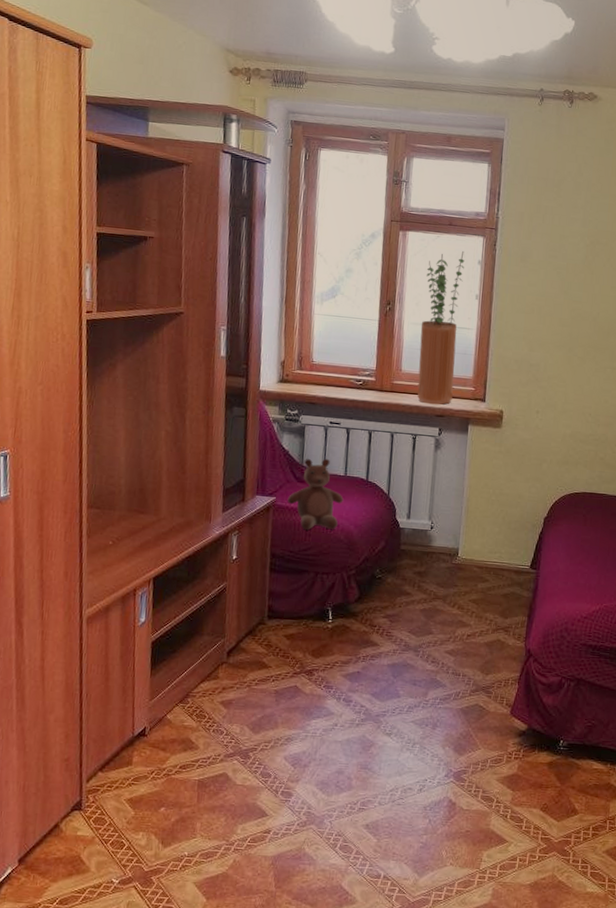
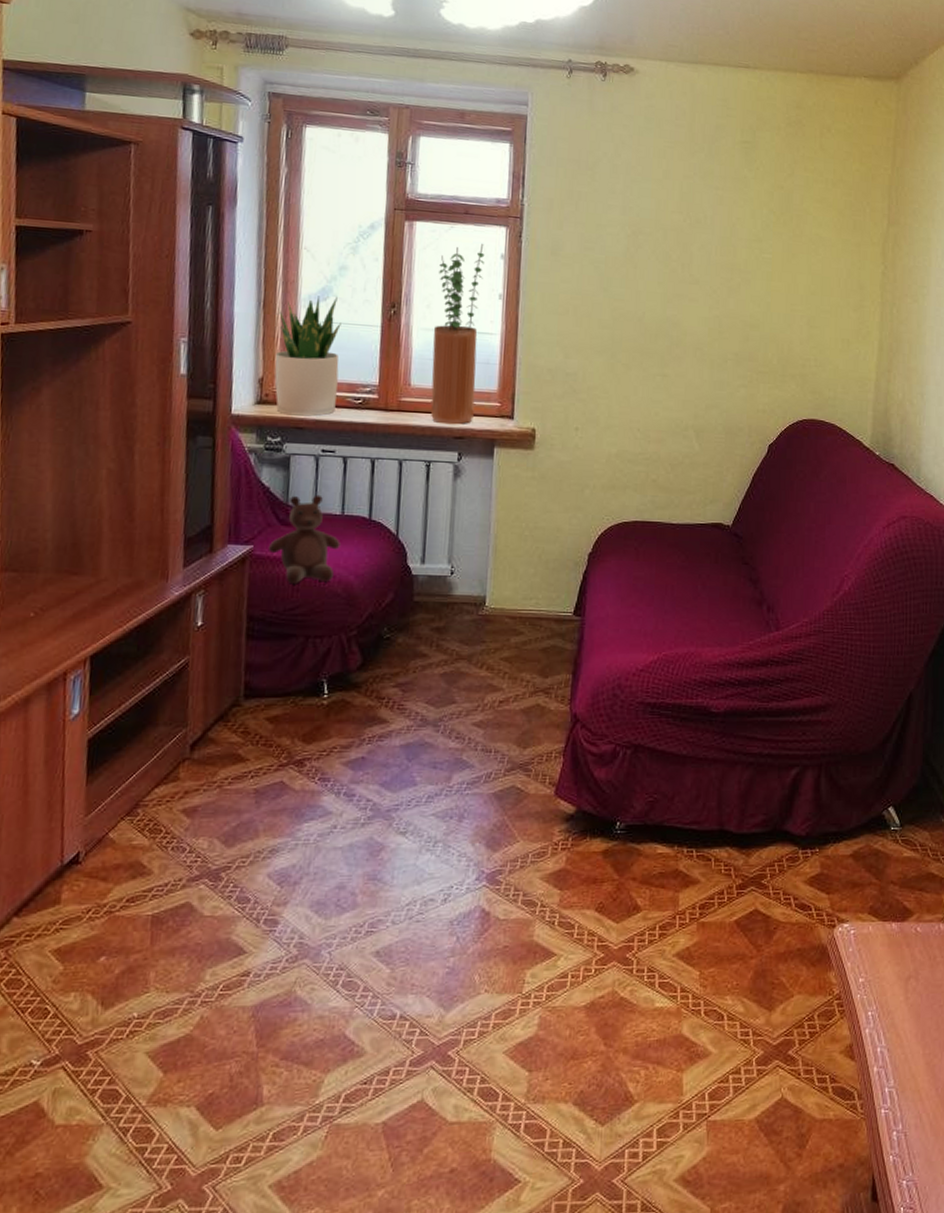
planter: none [293,293,347,394] -> present [274,296,341,417]

